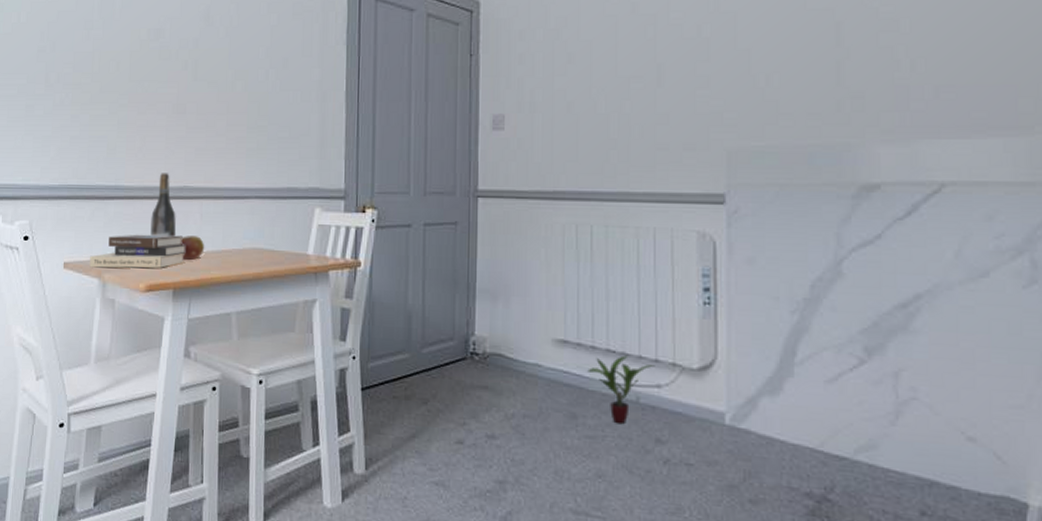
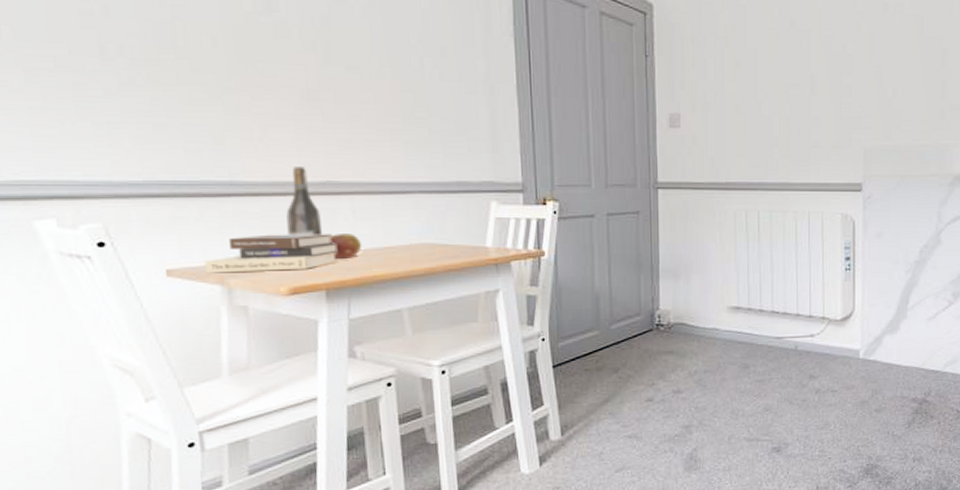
potted plant: present [588,355,655,424] -> none [757,314,809,368]

